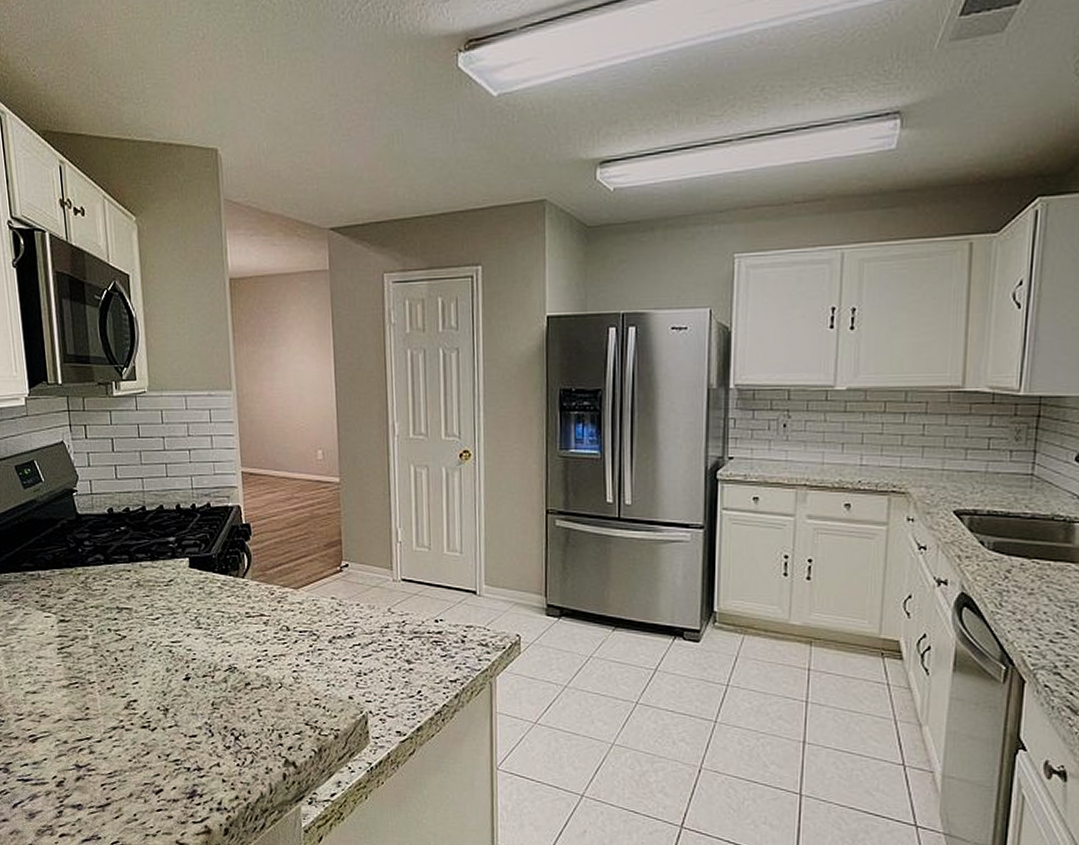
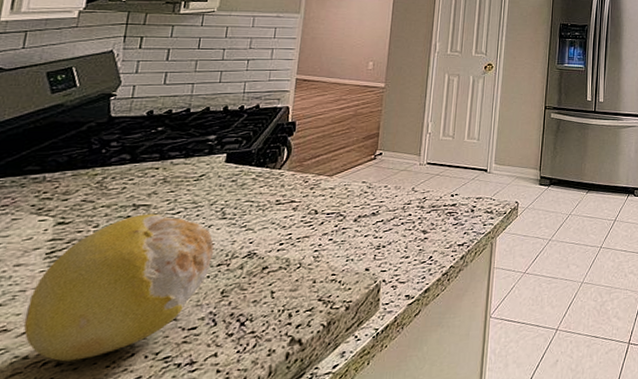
fruit: none [55,617,198,751] -> present [23,213,215,362]

